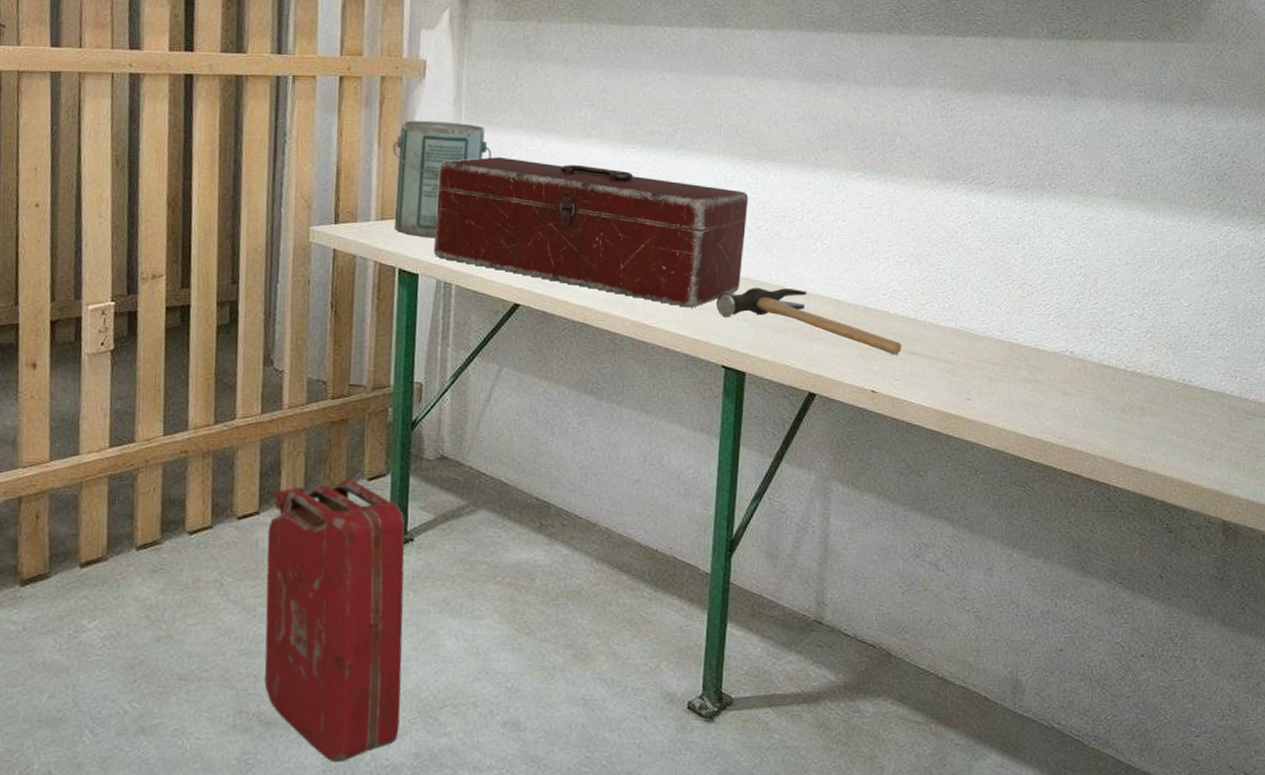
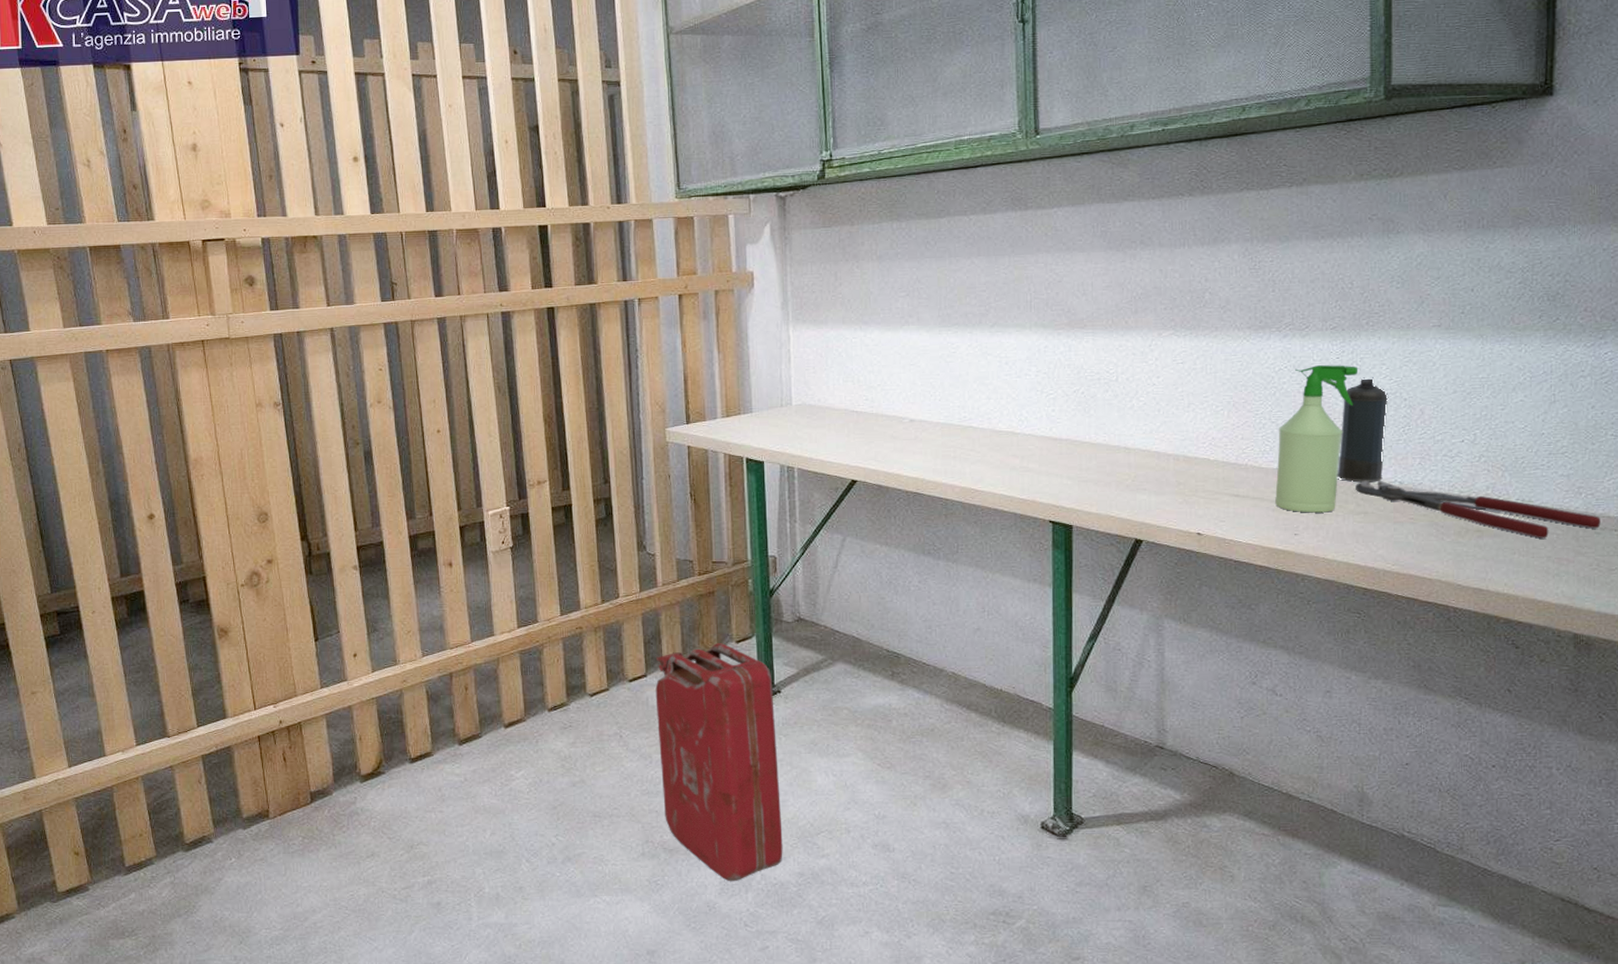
paint can: present [392,120,492,238] -> none [730,324,819,429]
toolbox: present [433,157,749,308] -> none [773,351,1063,471]
claw hammer: present [716,287,902,355] -> none [1040,445,1225,499]
spray bottle: none [950,223,1039,378] -> present [1275,365,1359,513]
spray can: none [1011,240,1066,350] -> present [1337,377,1389,483]
pliers: none [1029,347,1253,421] -> present [1356,480,1601,539]

